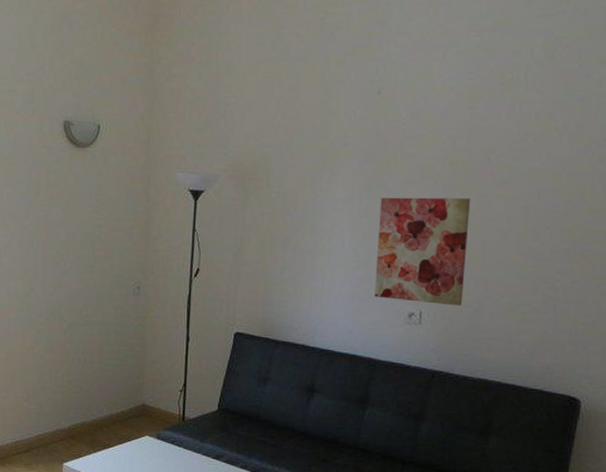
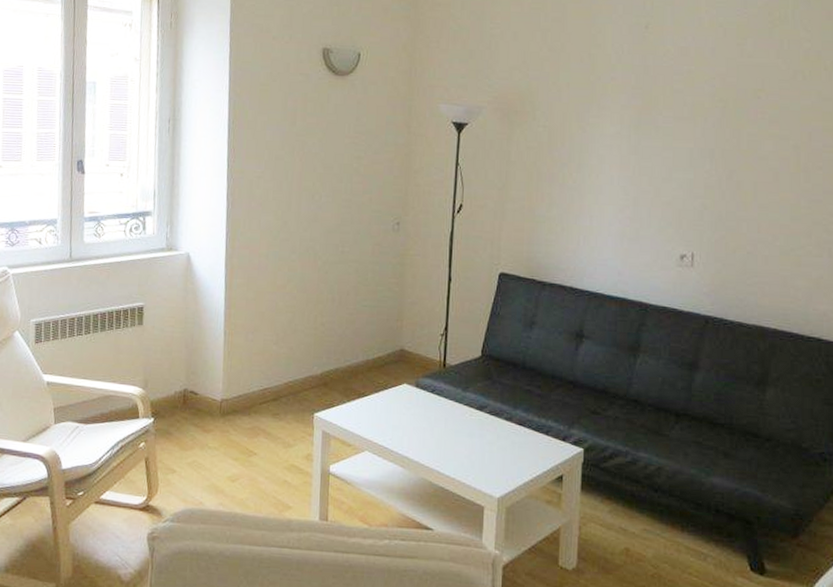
wall art: present [375,197,471,306] -> none [645,133,742,248]

